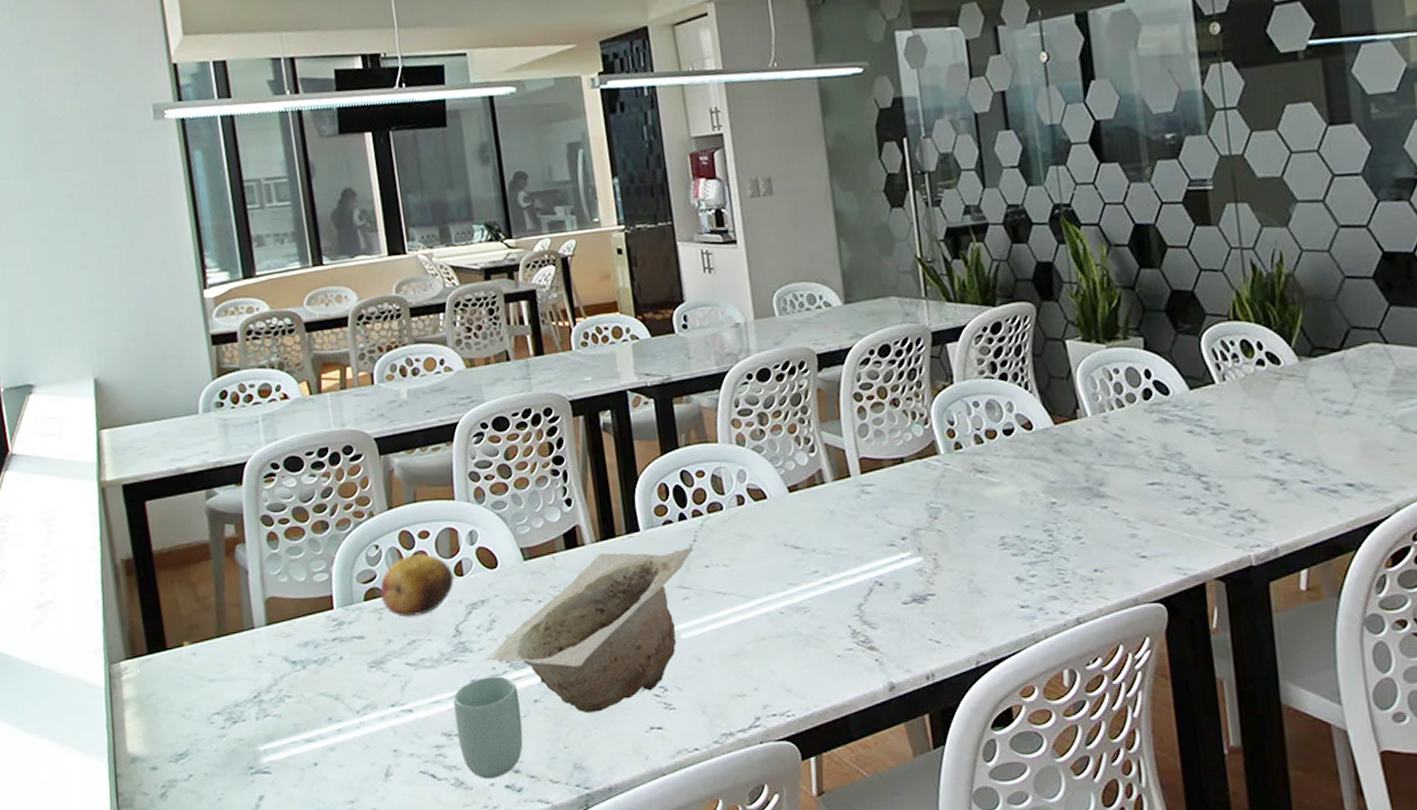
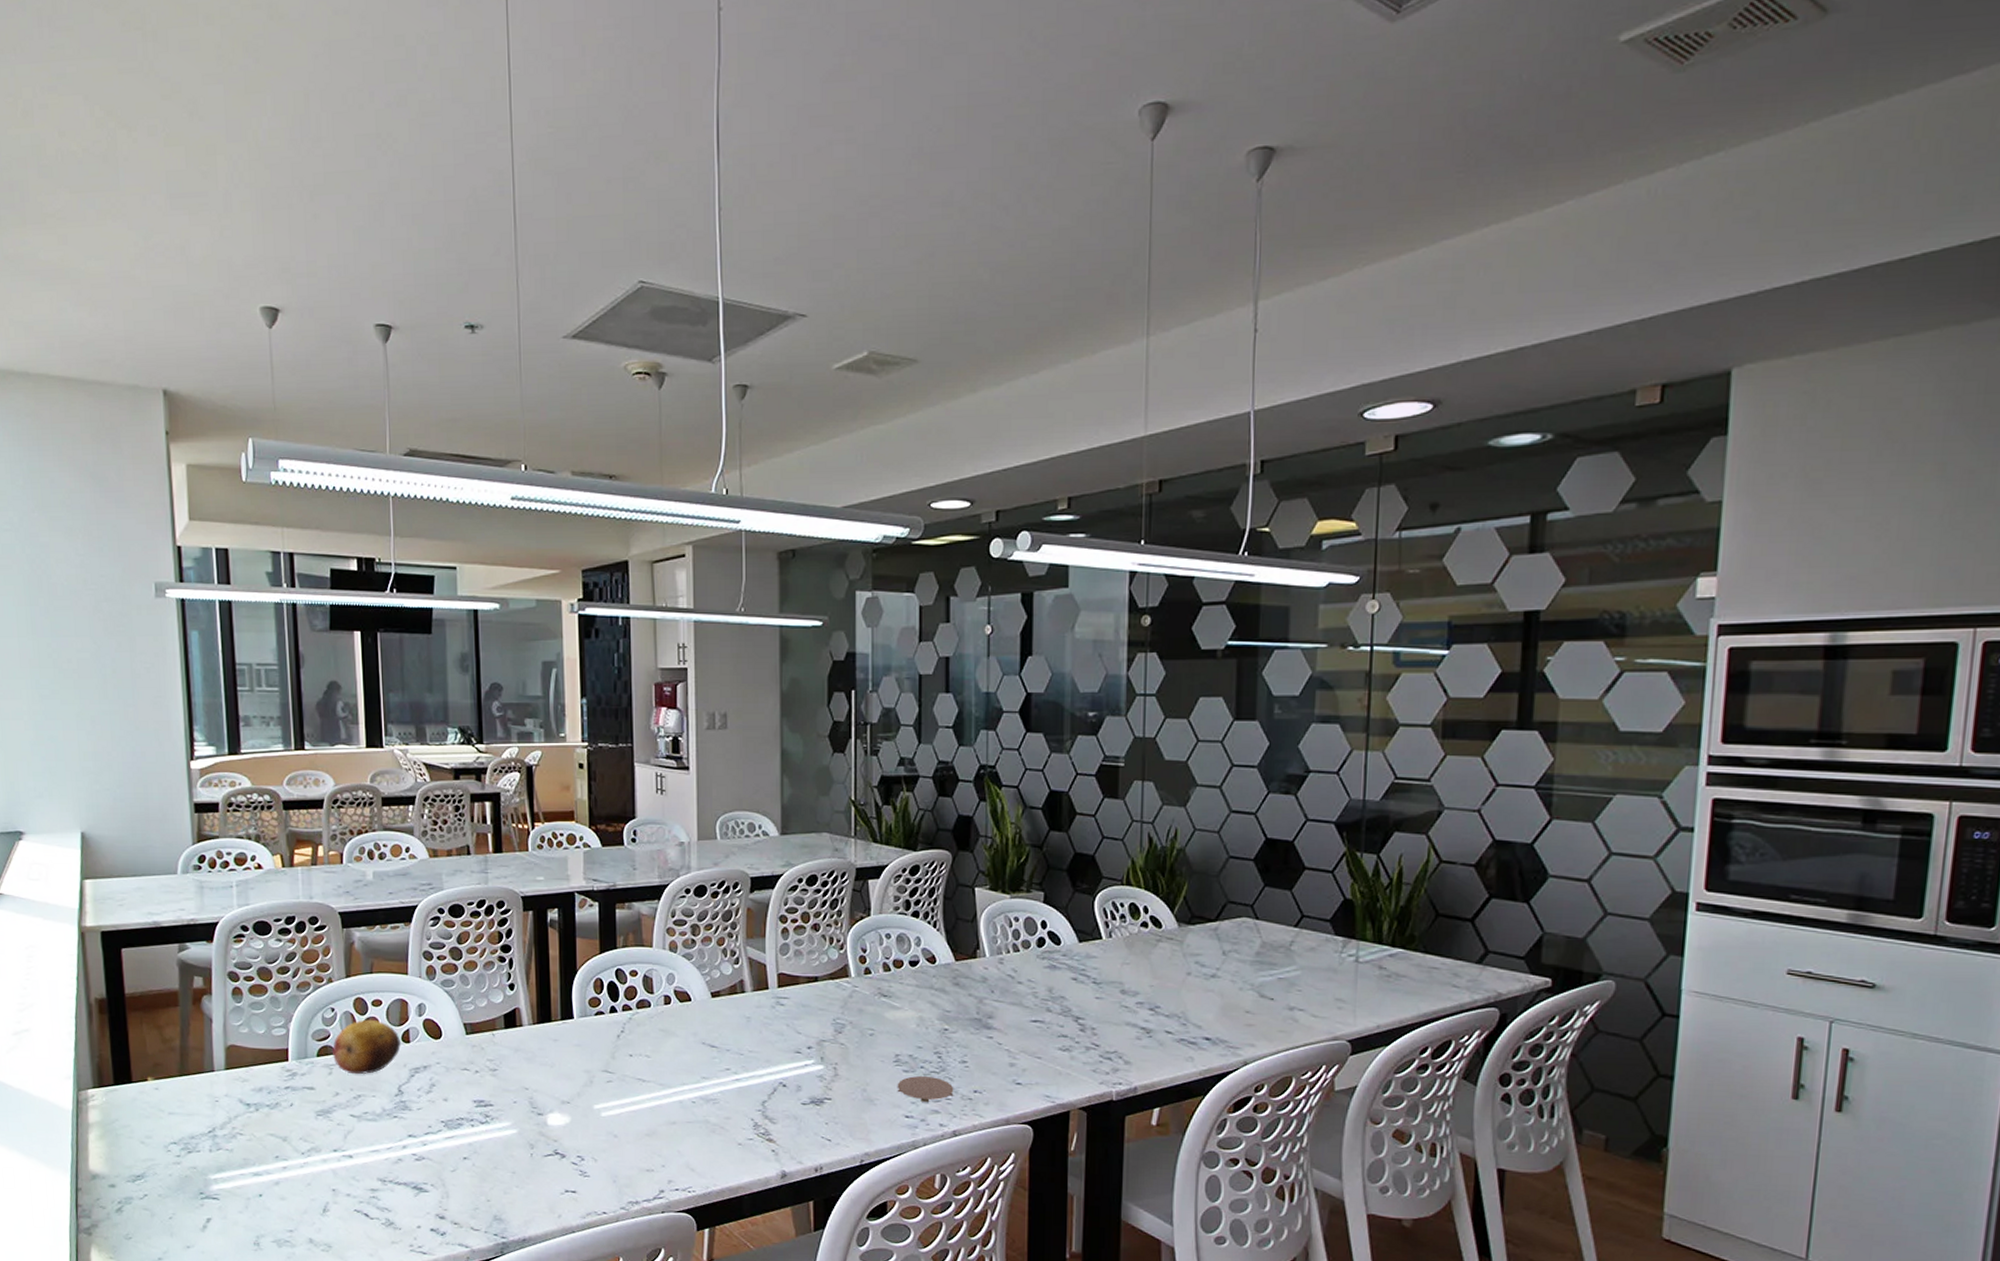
cup: present [453,676,523,779] -> none [390,1133,451,1222]
bowl: present [484,548,694,714] -> none [422,1035,621,1174]
coaster: none [1006,557,1072,588] -> present [897,1075,954,1102]

